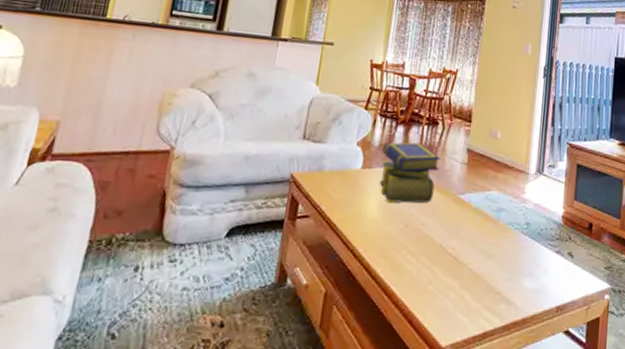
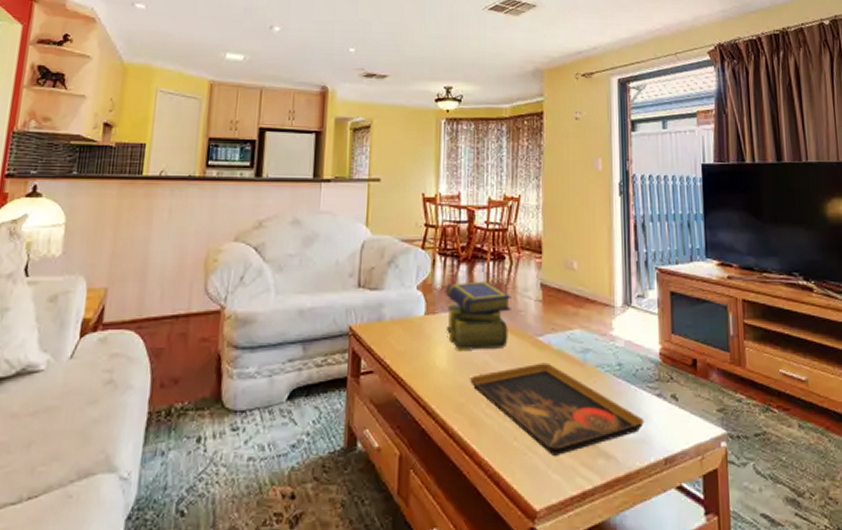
decorative tray: none [396,218,543,300] -> present [470,363,644,456]

